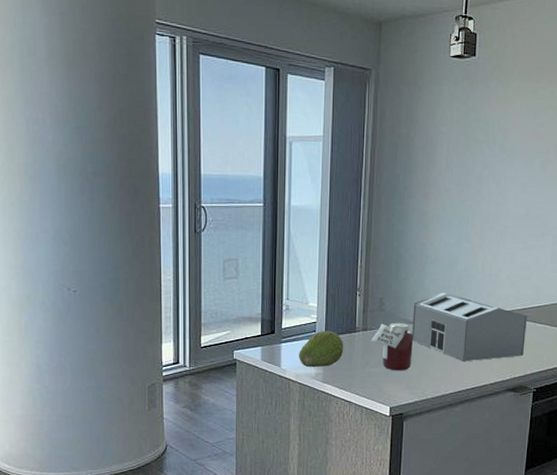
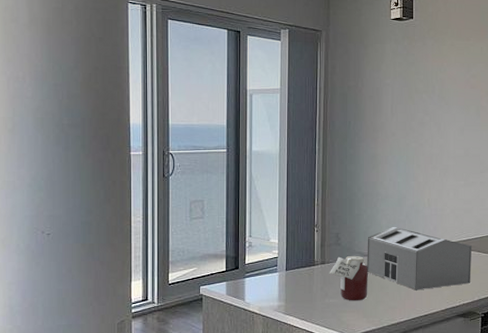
fruit: present [299,330,344,368] -> none [262,265,304,301]

